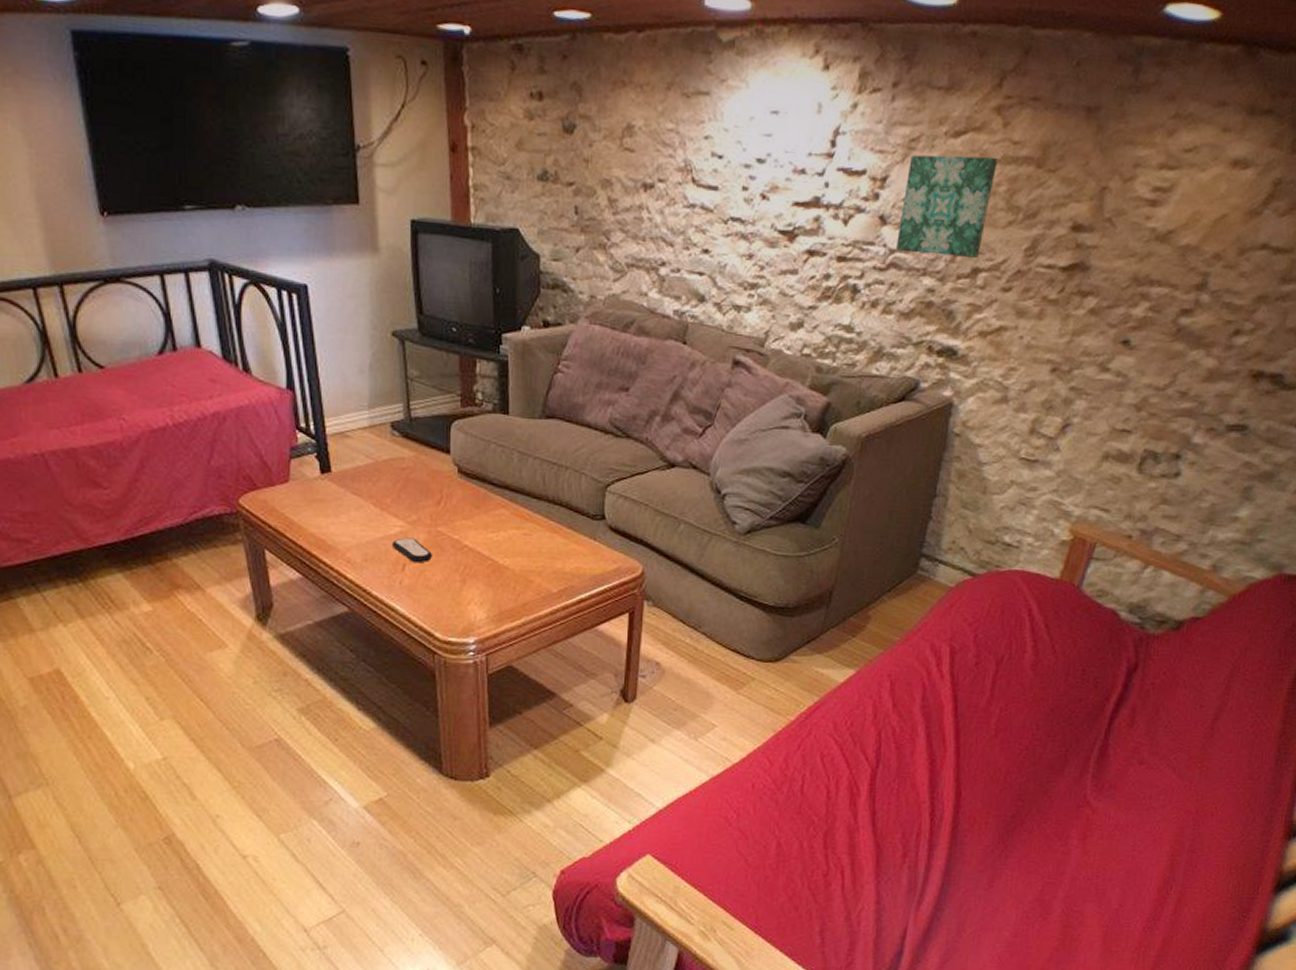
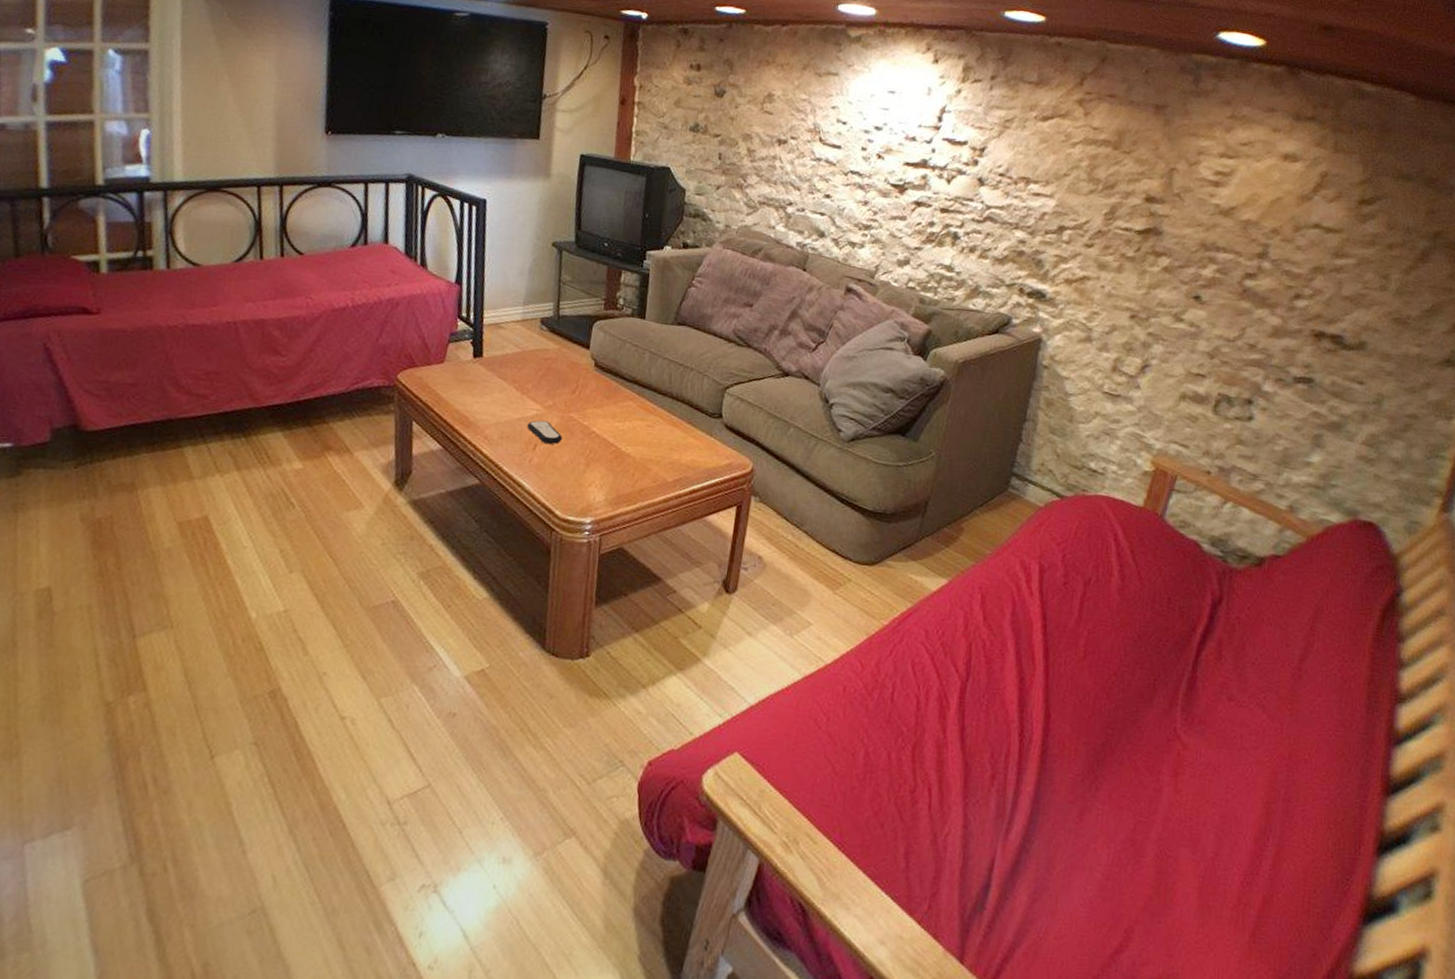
wall art: present [896,154,997,258] -> none [992,132,1080,218]

